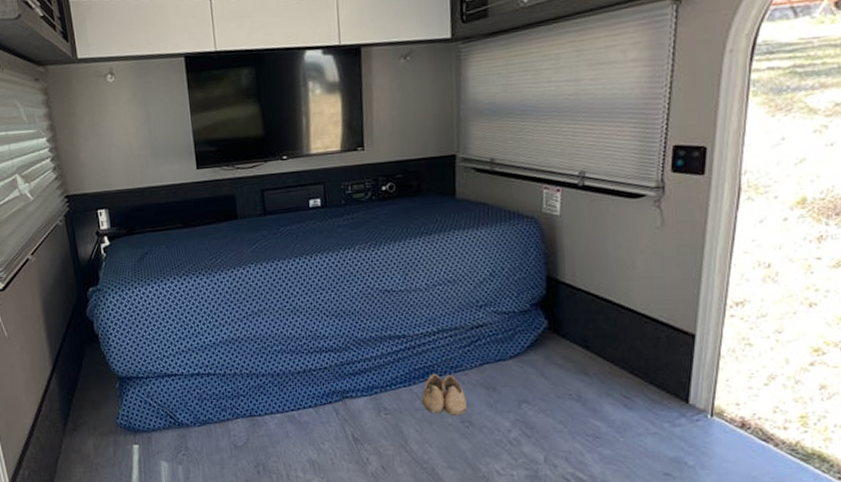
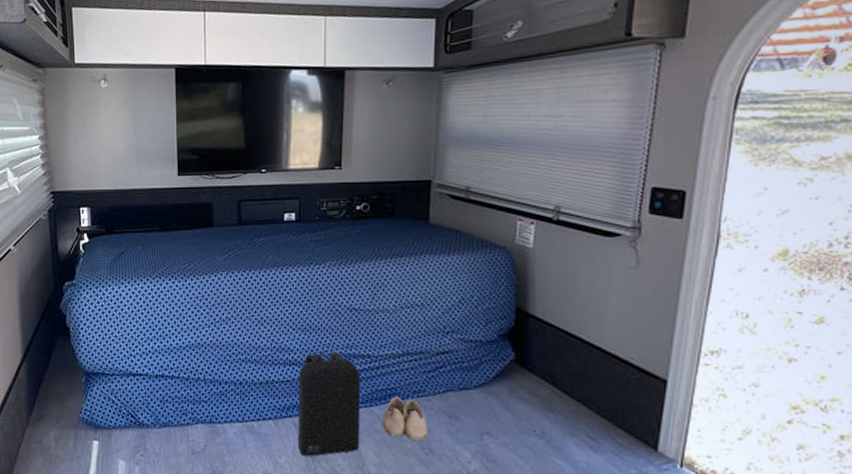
backpack: none [335,333,401,440] -> present [297,350,361,456]

